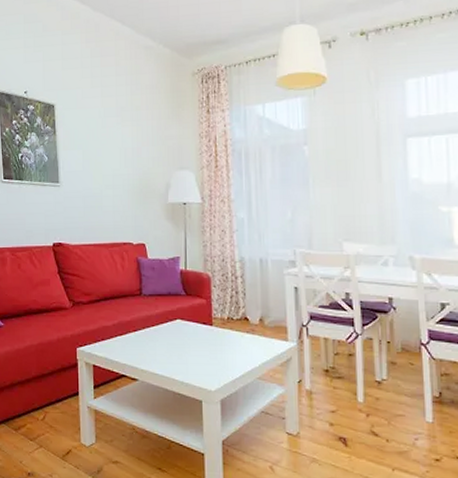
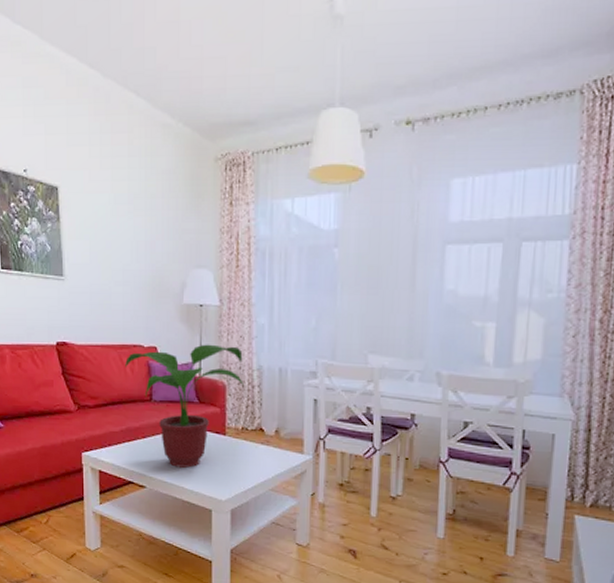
potted plant: none [116,239,229,359] -> present [125,344,245,468]

